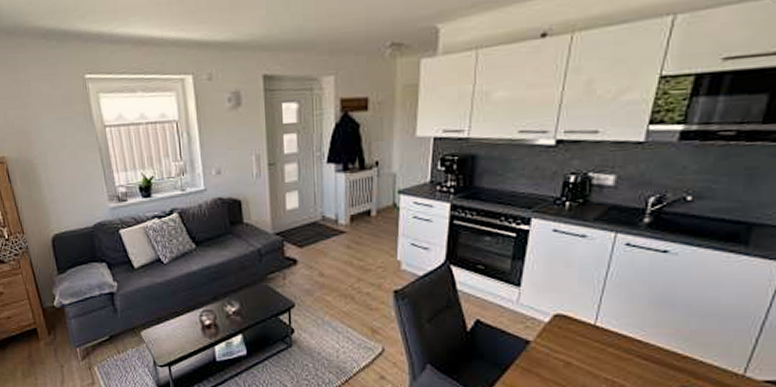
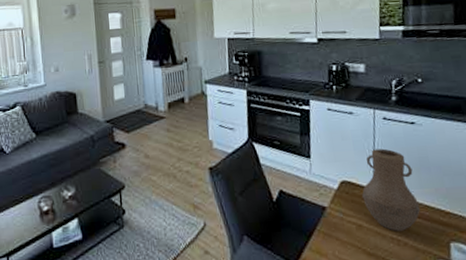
vase: none [578,280,651,372] -> present [362,148,420,231]

